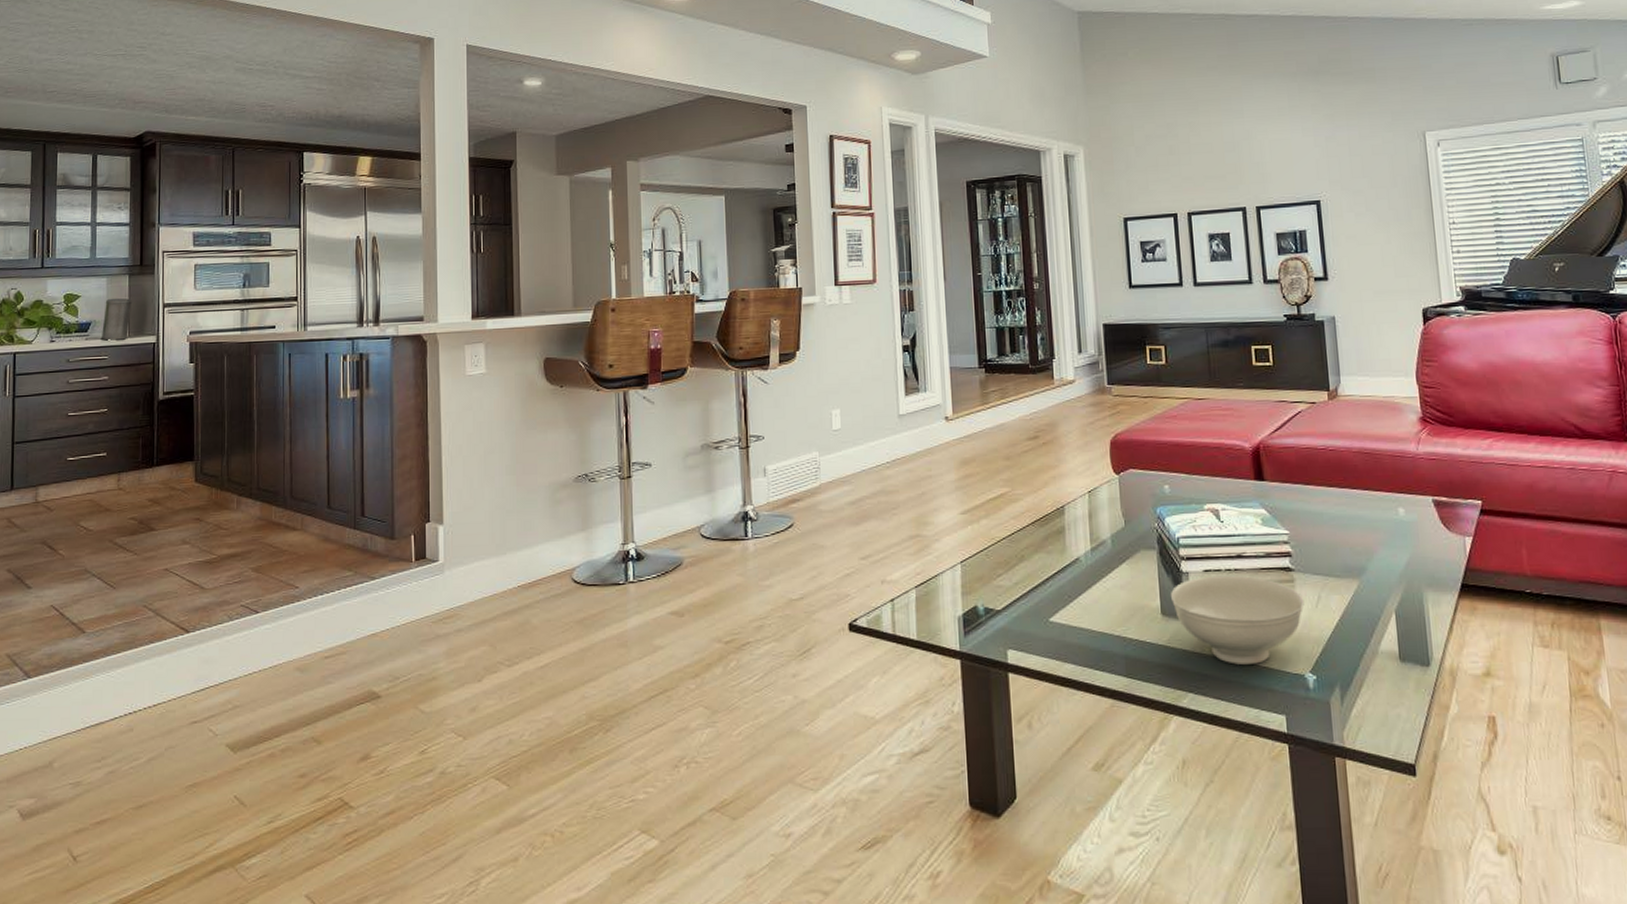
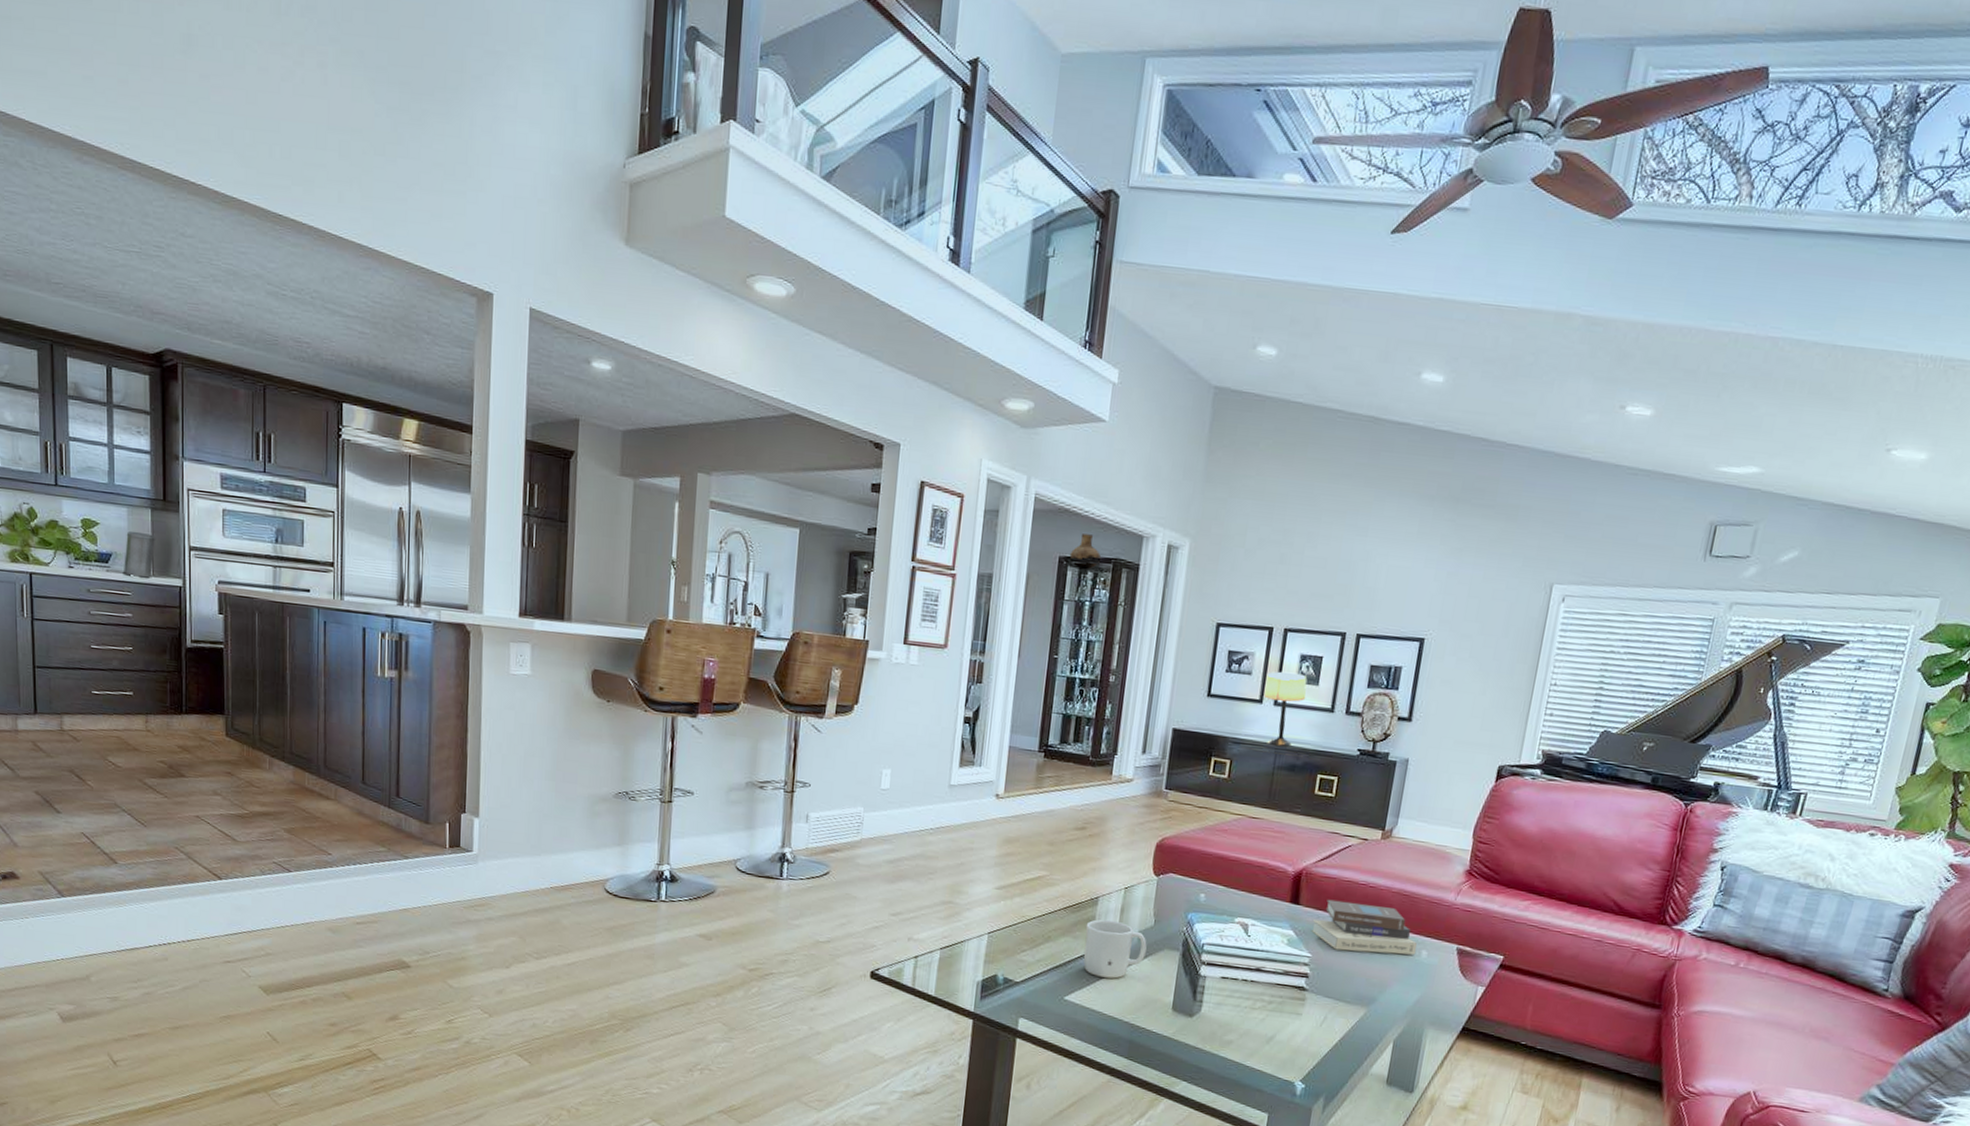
vase: none [975,157,1004,190] -> present [1069,534,1101,571]
mug: none [1057,527,1123,591] -> present [1083,919,1147,979]
decorative bowl: present [1171,575,1305,666] -> none [1184,982,1311,1067]
table lamp: none [1181,252,1223,326] -> present [1263,671,1307,748]
books: none [1281,468,1393,522] -> present [1312,899,1418,955]

